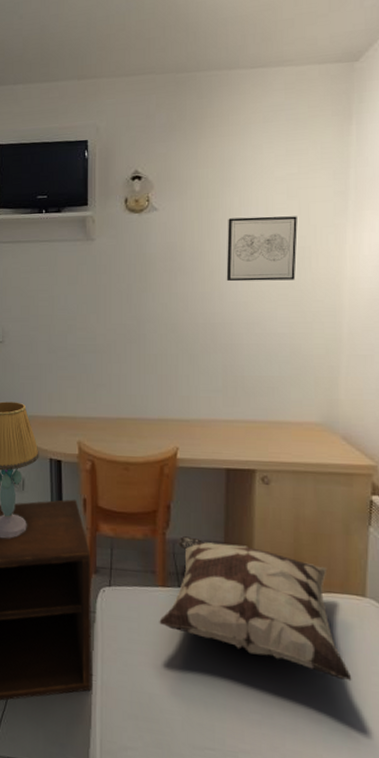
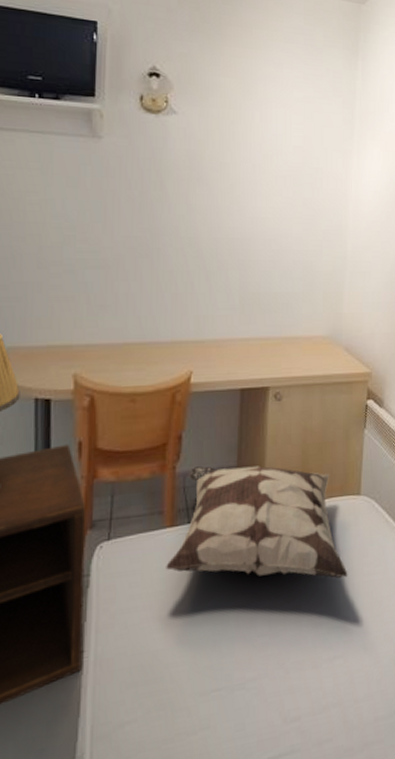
wall art: present [226,216,297,282] -> none [246,132,312,199]

